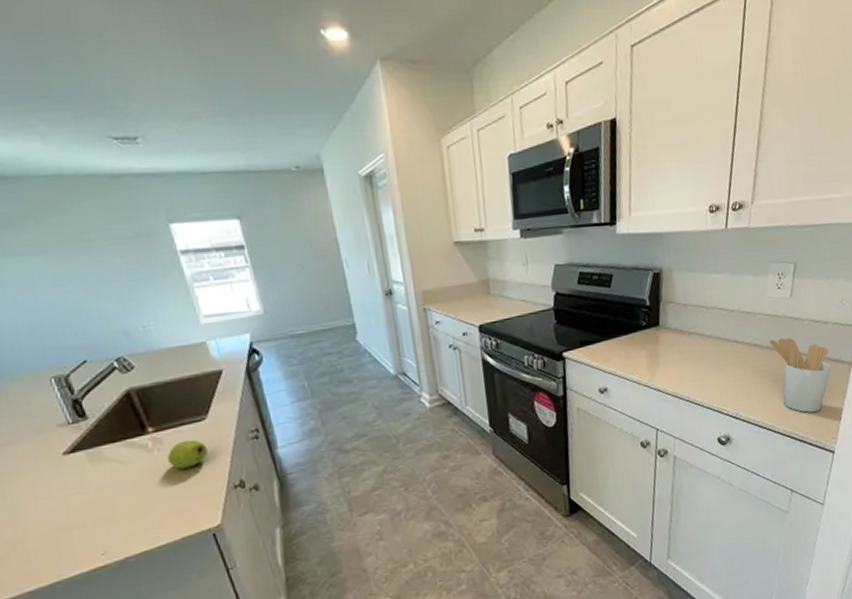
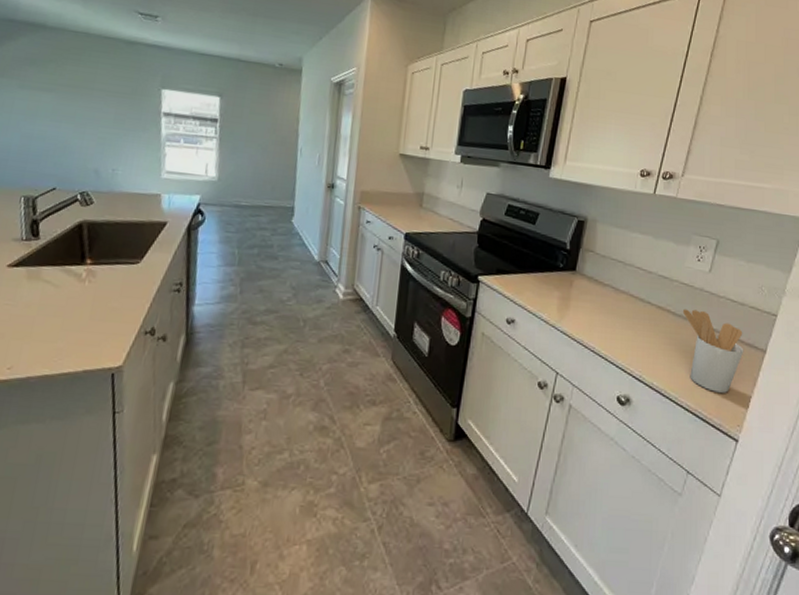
fruit: present [168,439,208,469] -> none [95,278,132,305]

